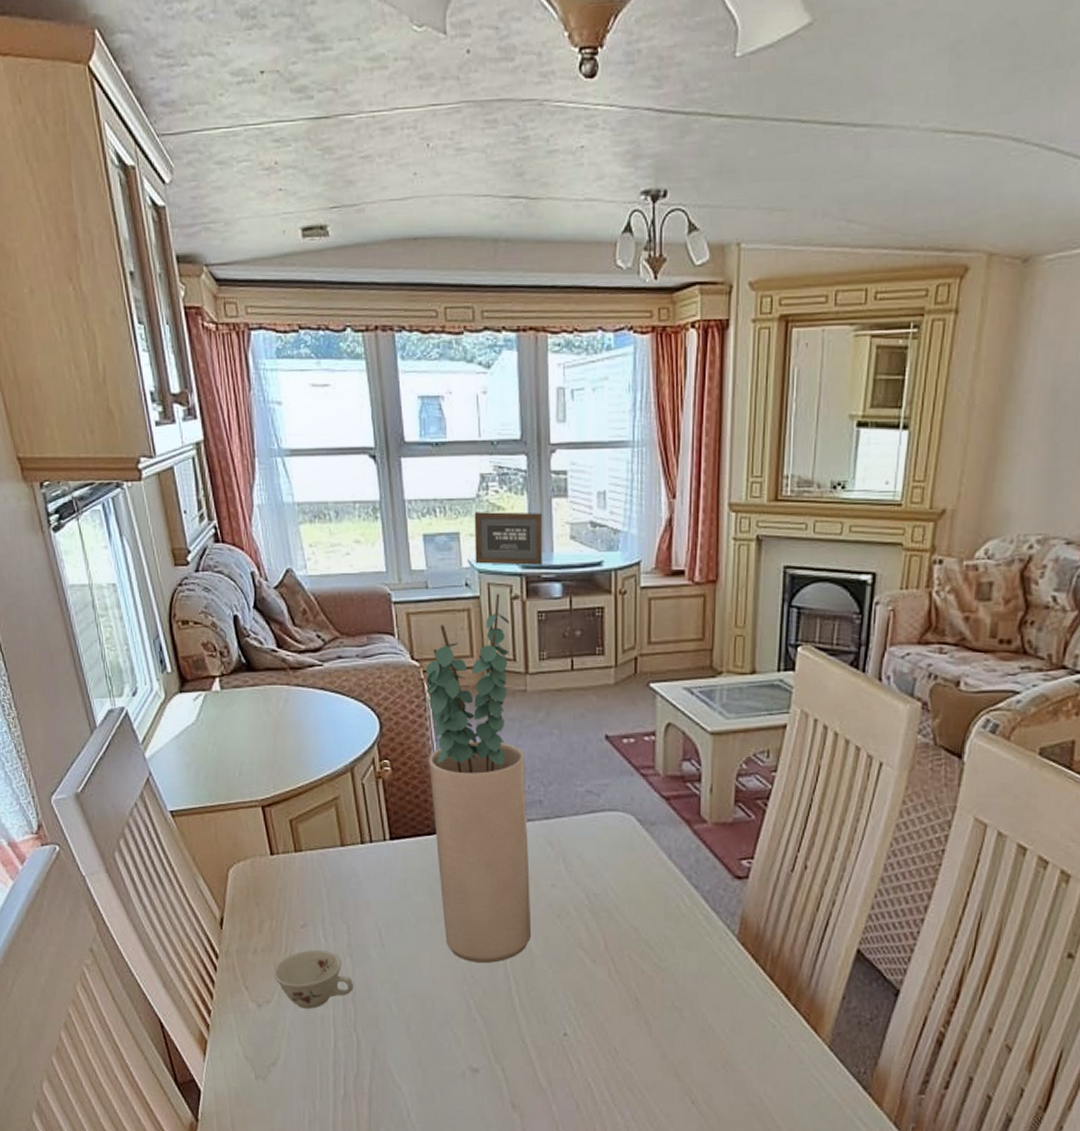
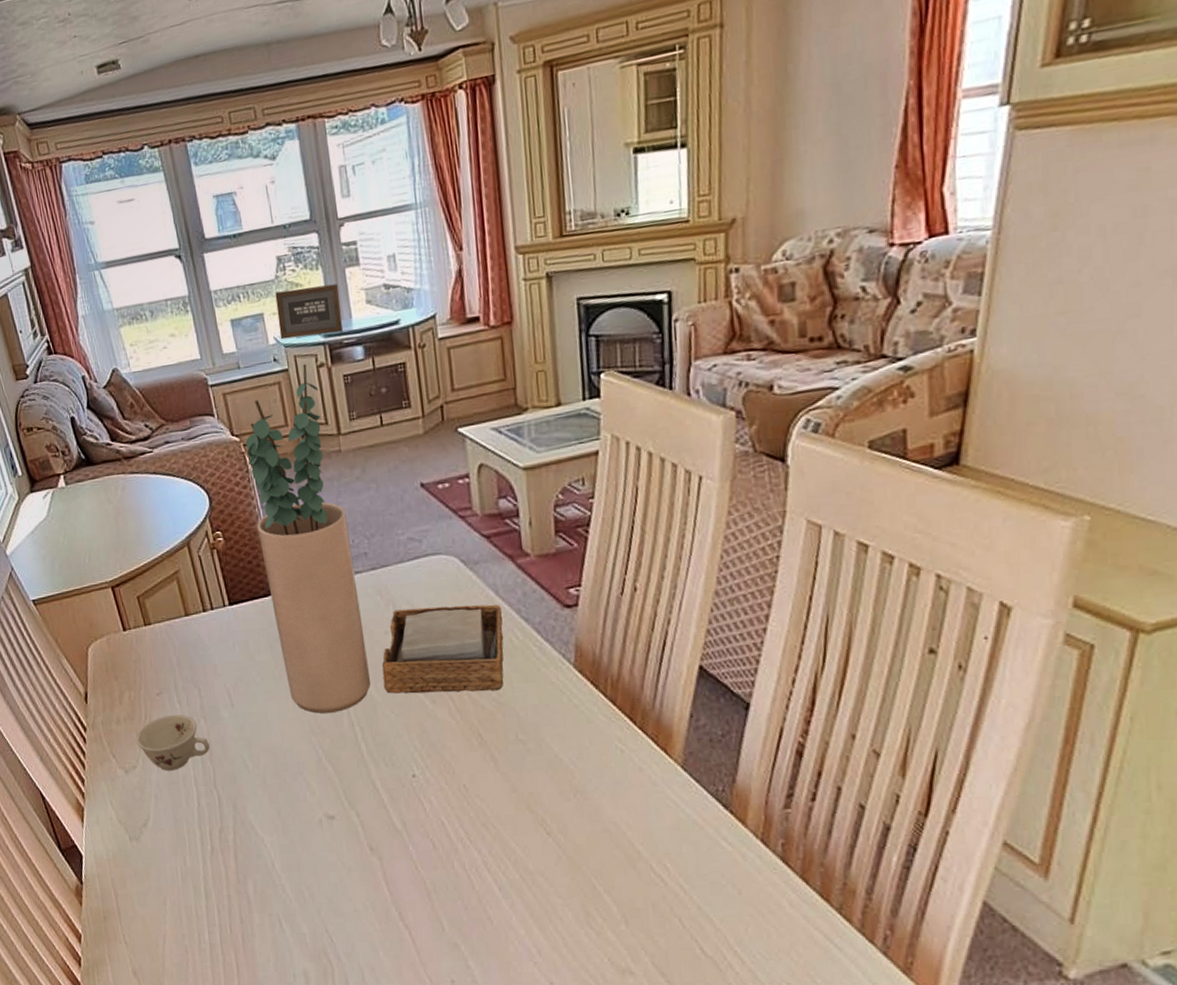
napkin holder: none [544,863,673,956] -> present [381,604,504,694]

